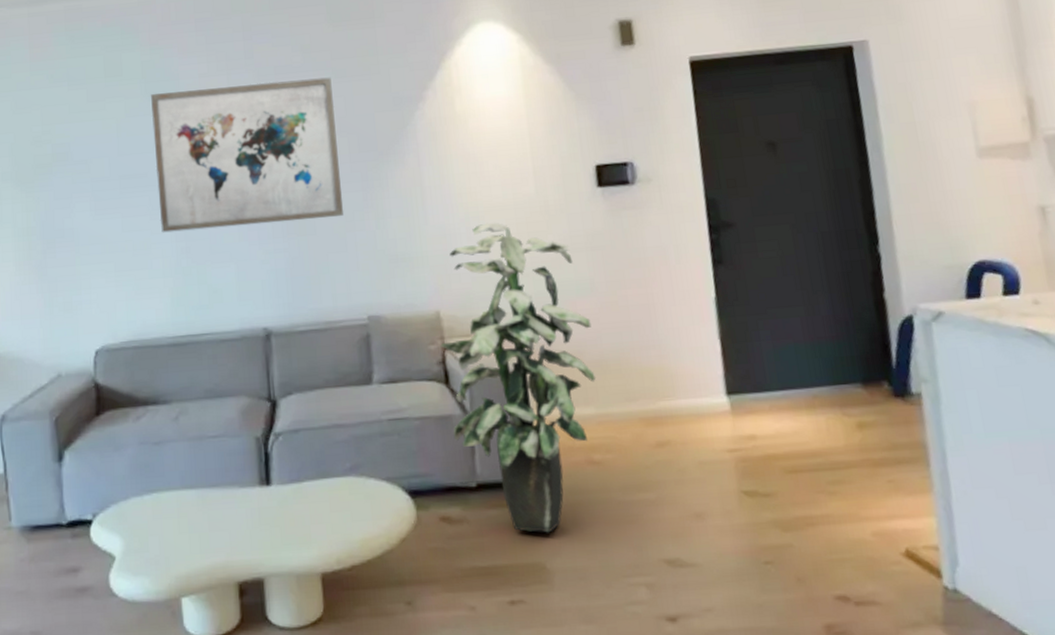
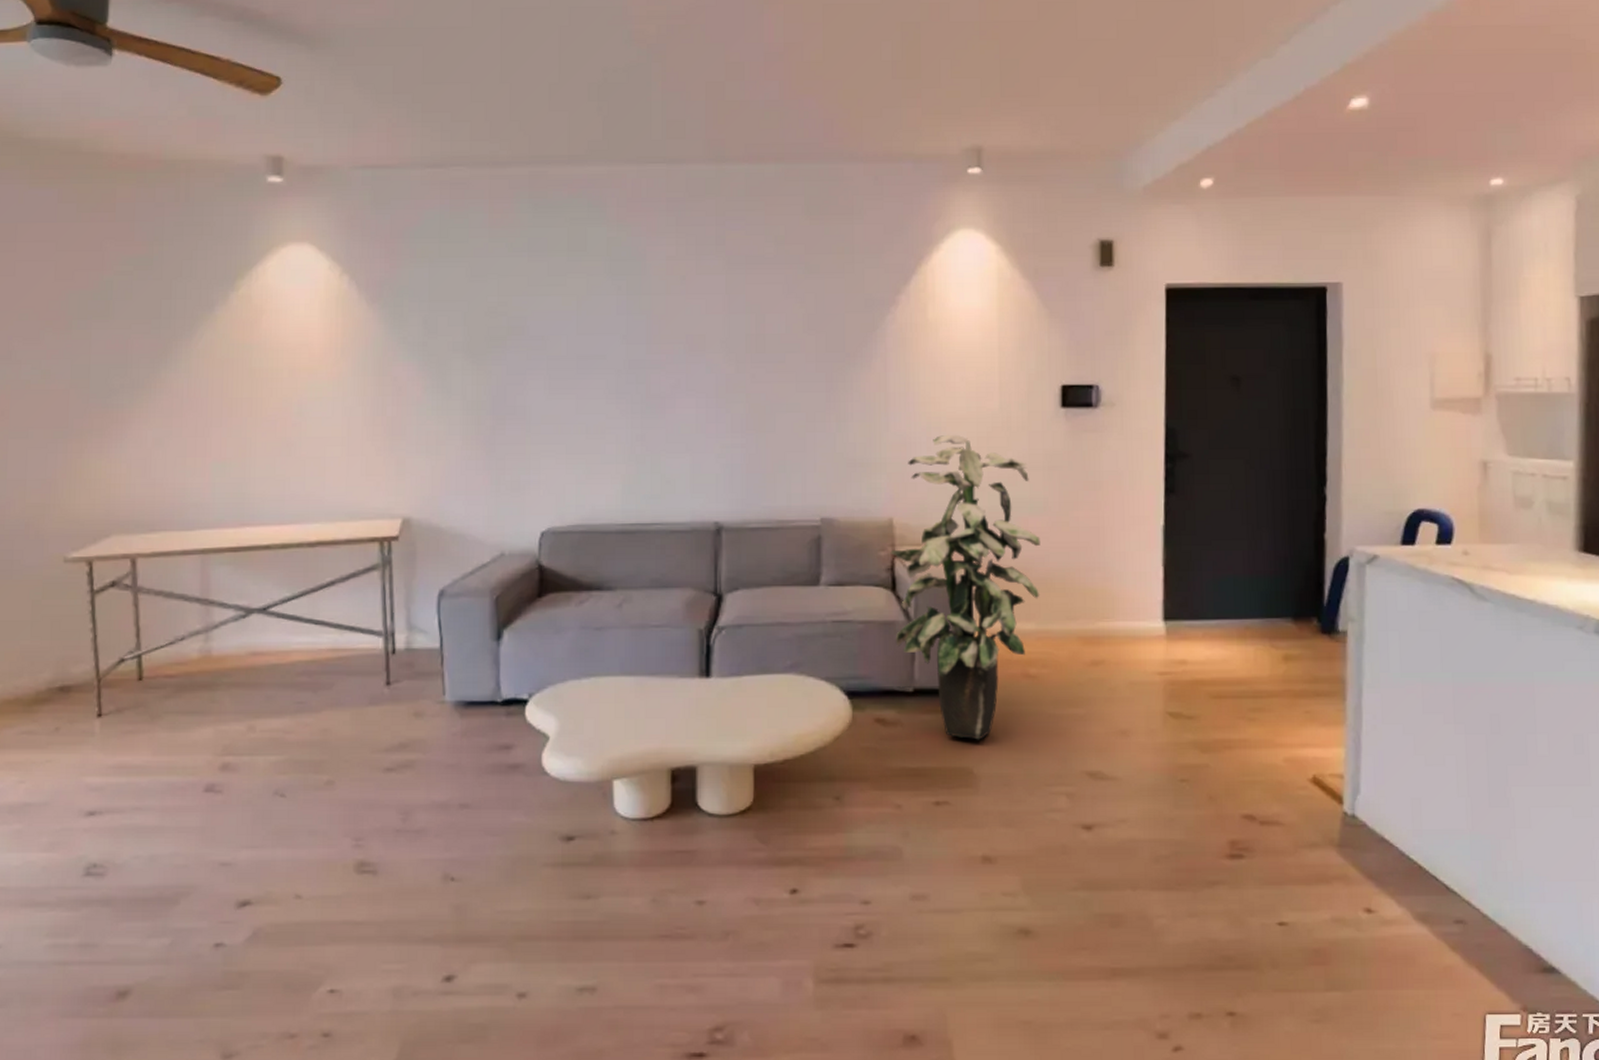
wall art: present [151,77,344,233] -> none [614,271,806,418]

